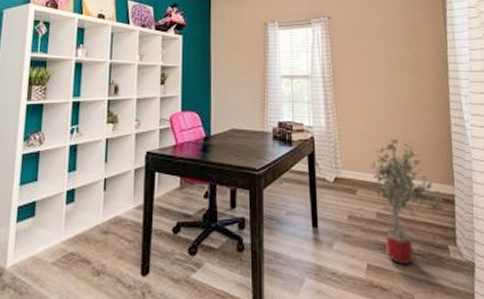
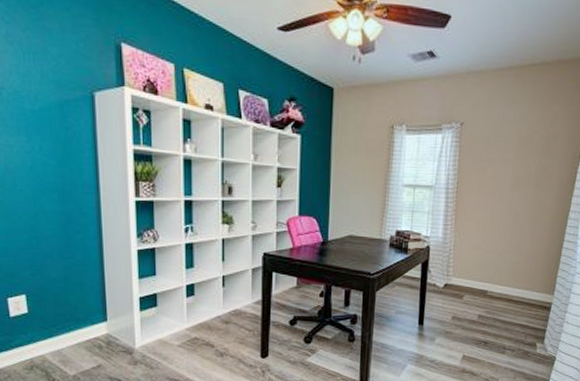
potted tree: present [370,139,447,265] -> none [479,251,545,357]

